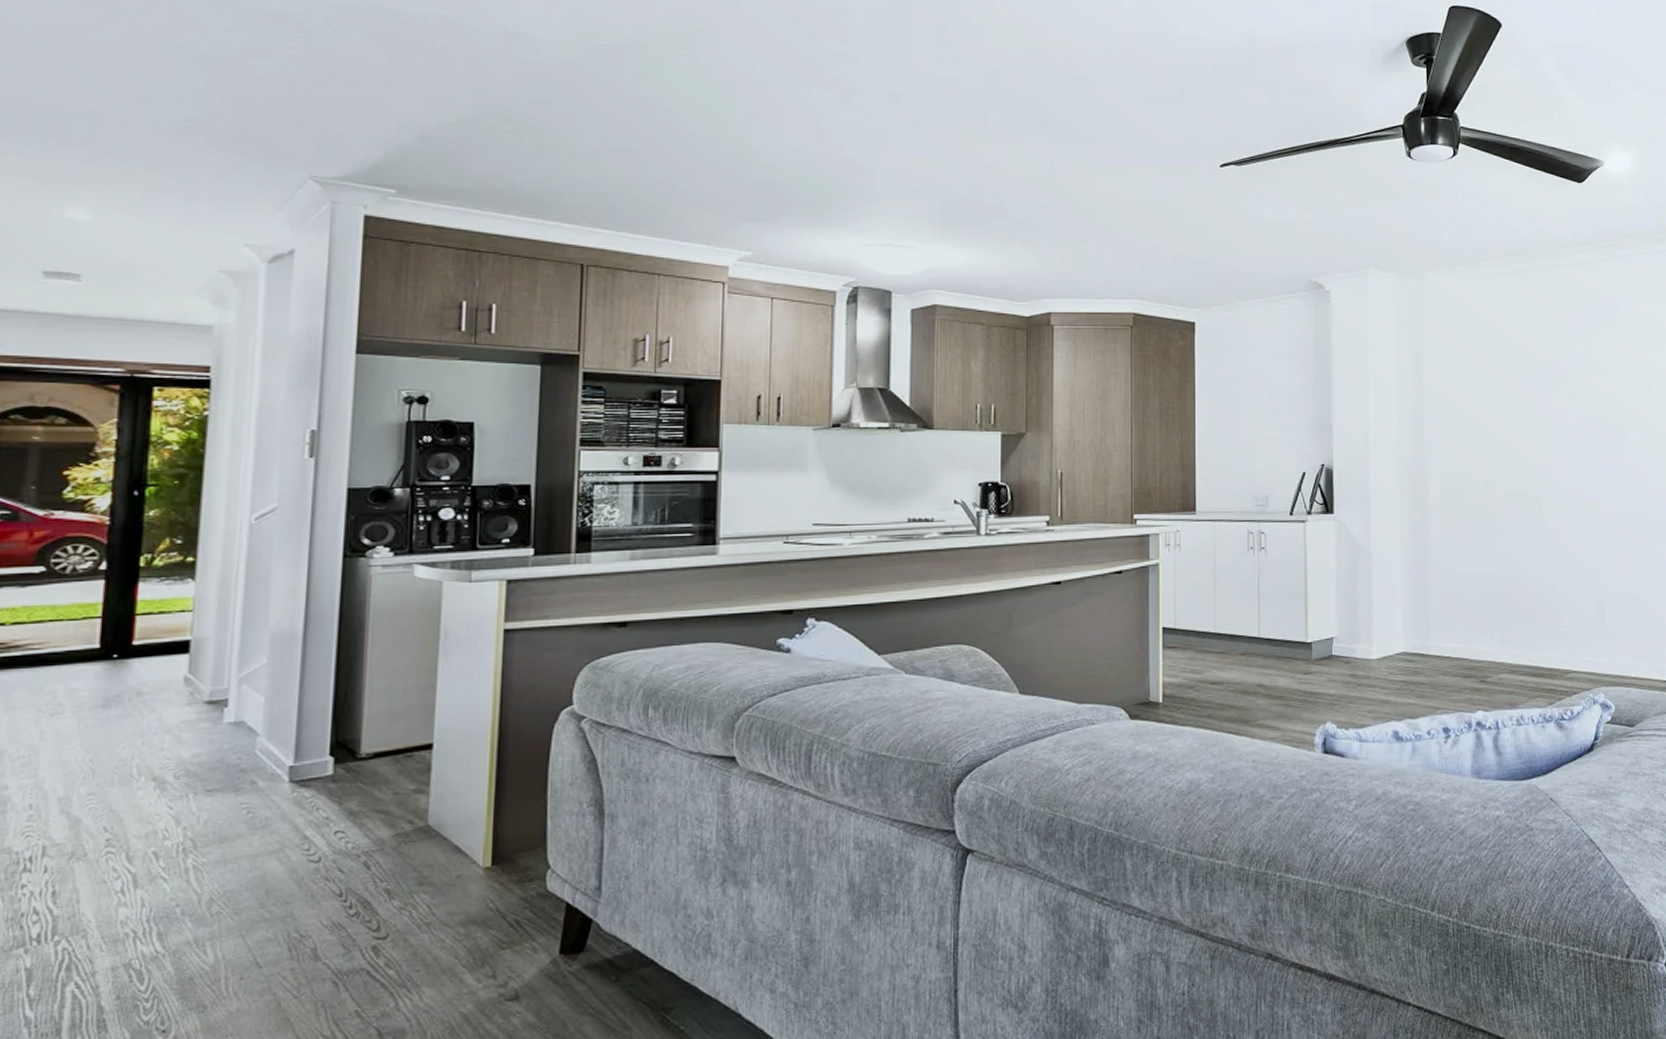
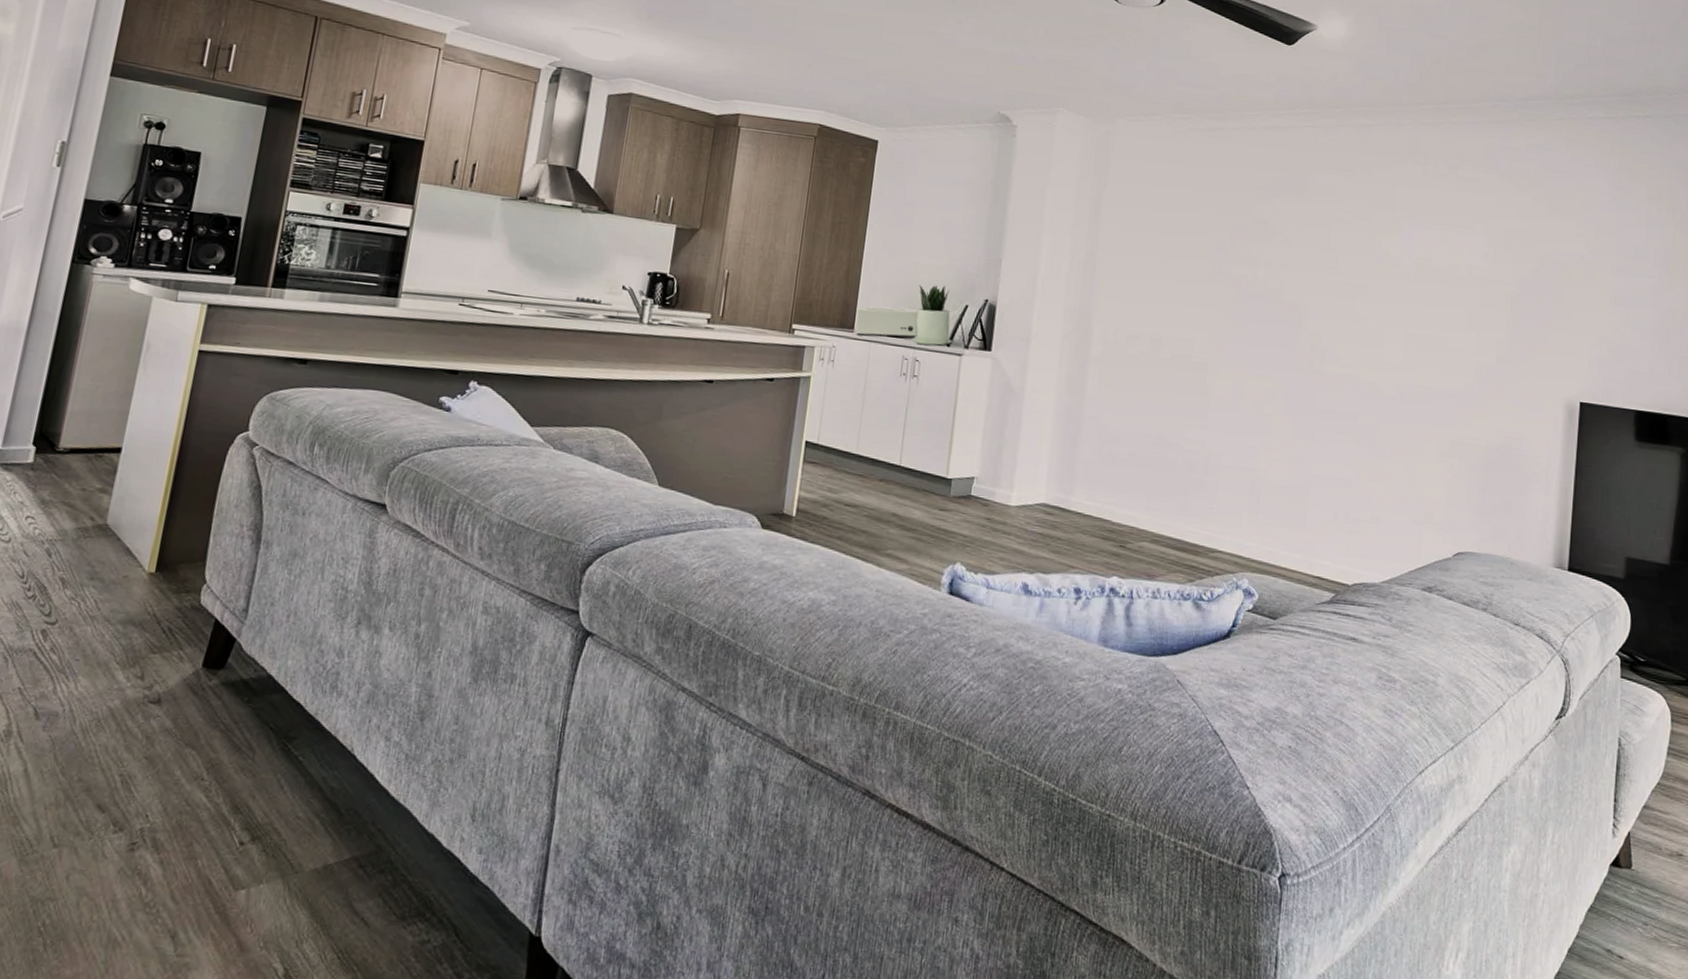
toaster: none [1196,483,1258,517] -> present [855,306,918,339]
planter: none [1255,456,1295,517] -> present [913,285,953,346]

